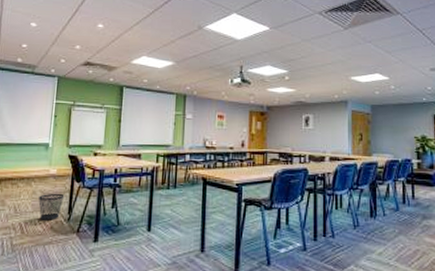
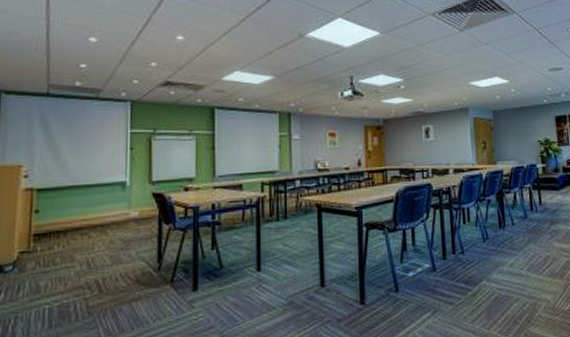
wastebasket: present [38,193,65,220] -> none [118,239,151,274]

